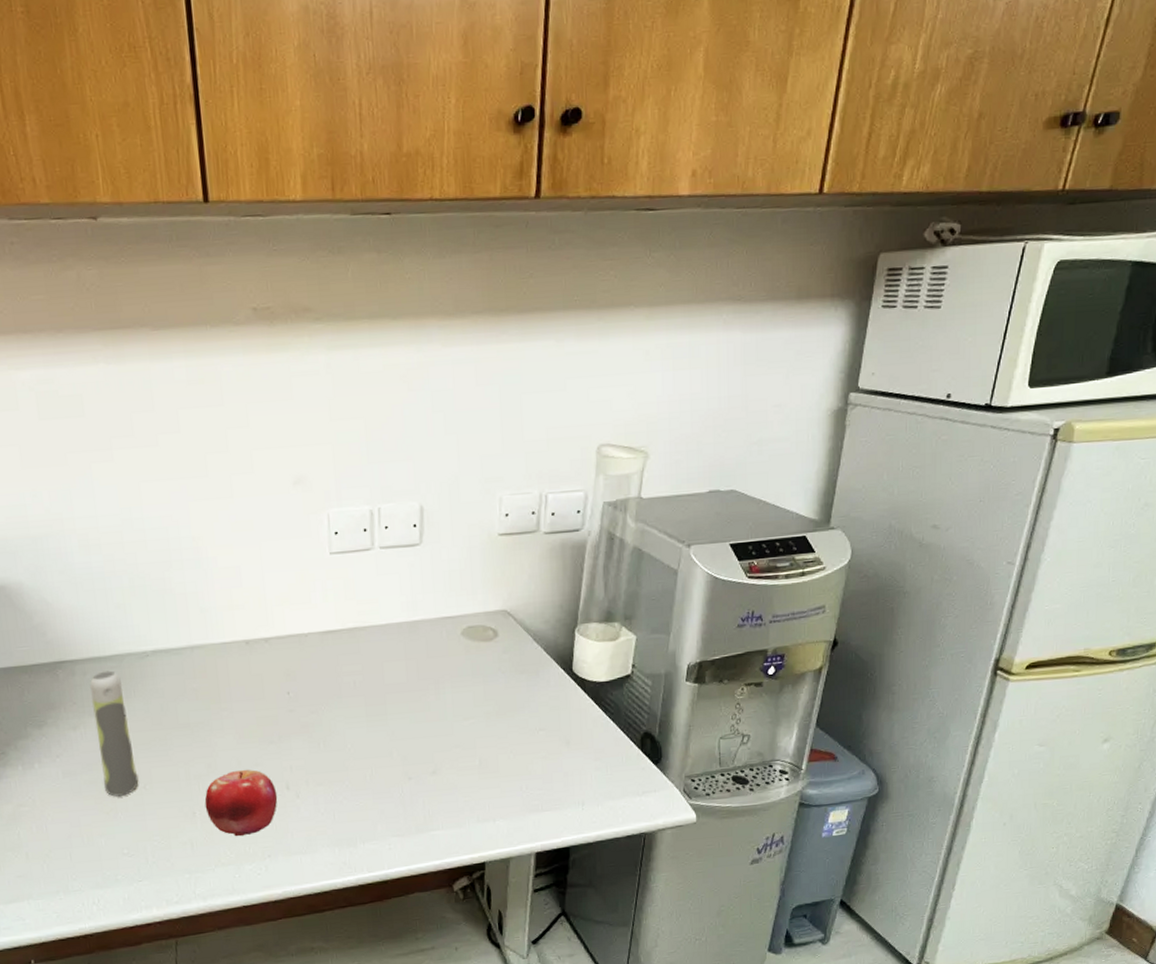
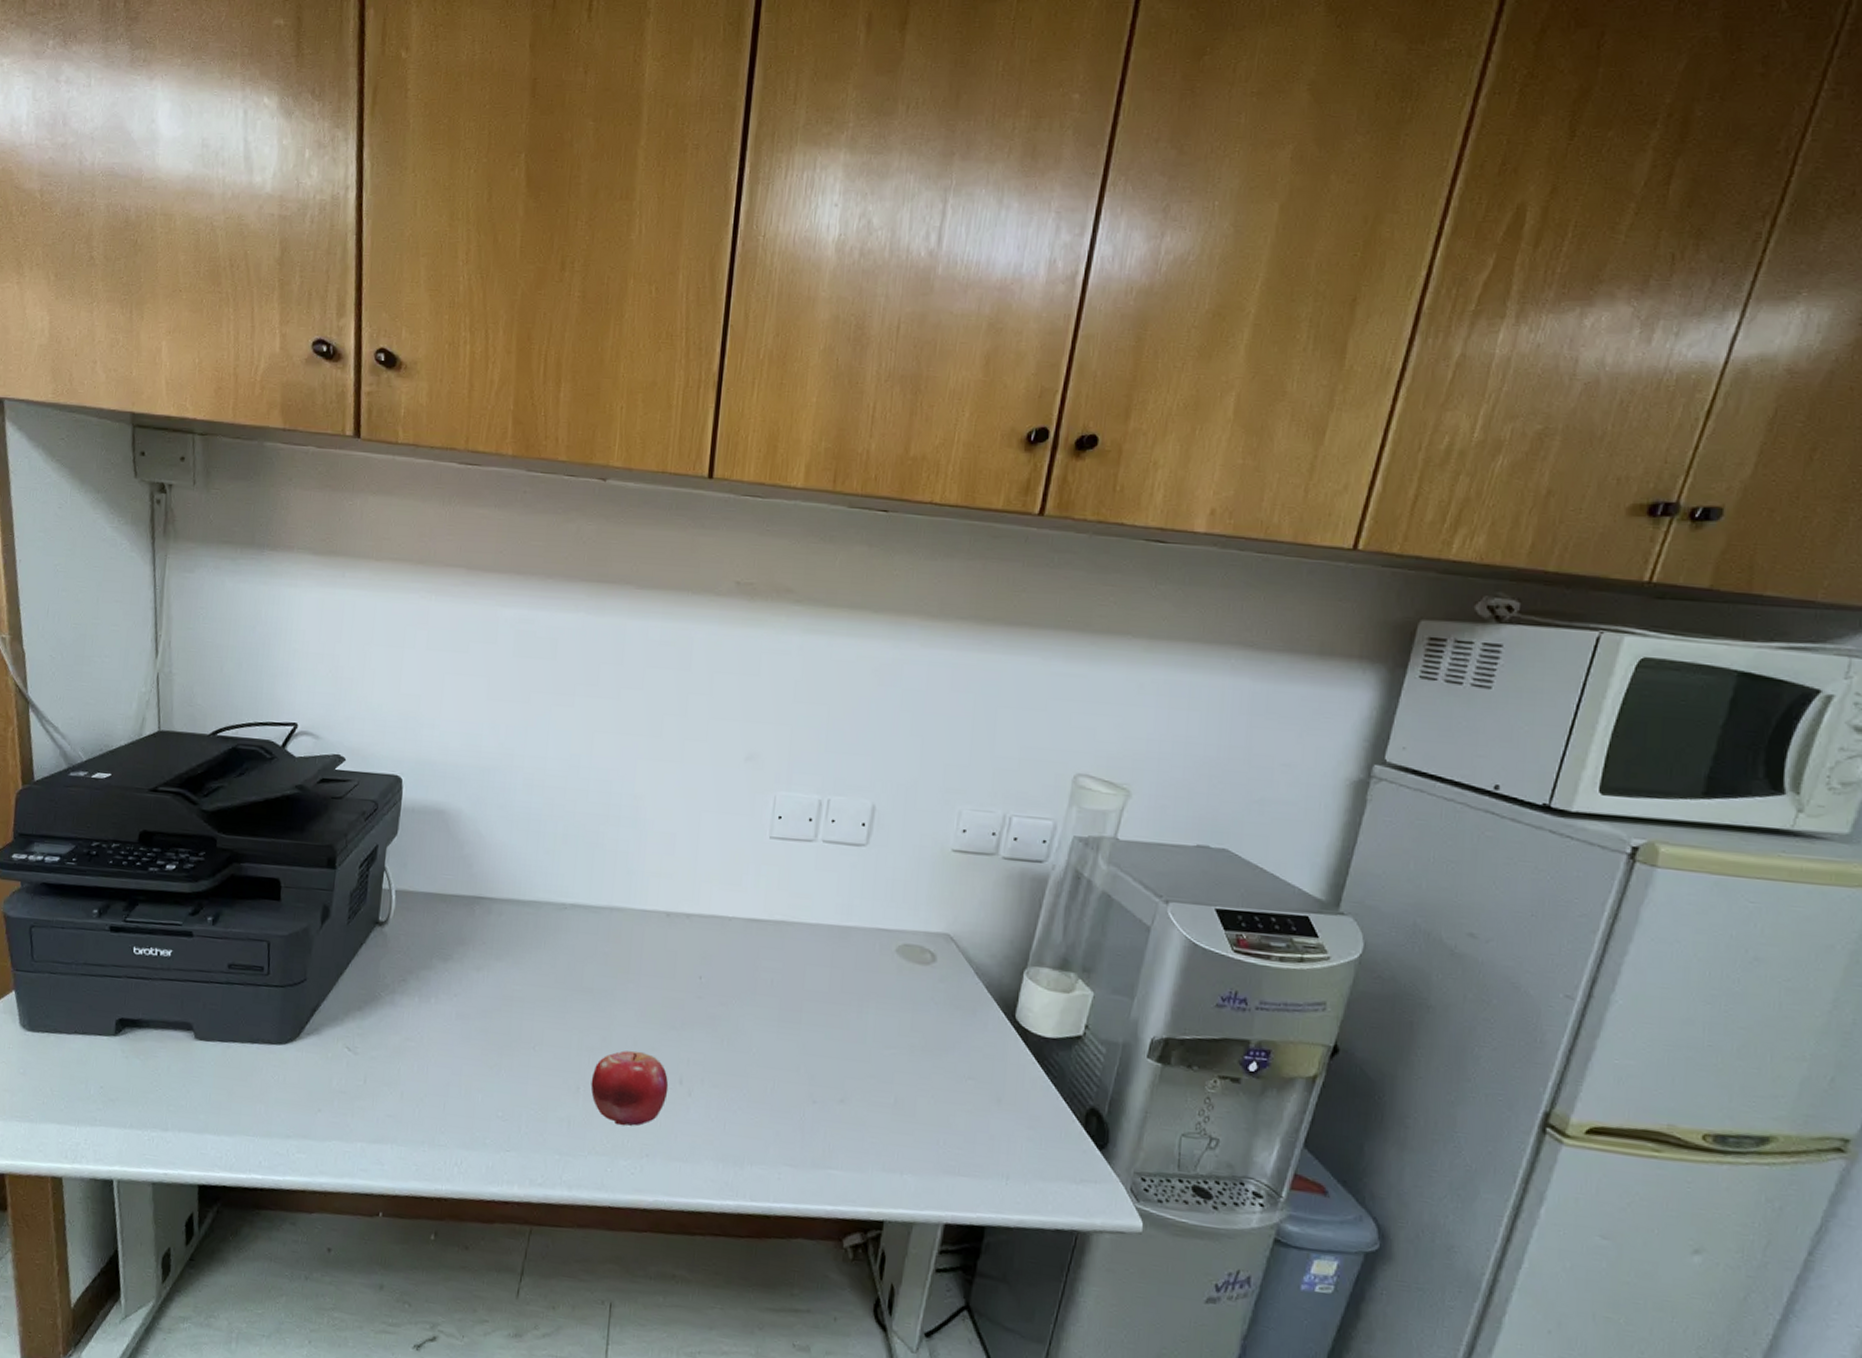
spray bottle: present [89,670,139,797] -> none [494,915,535,1053]

